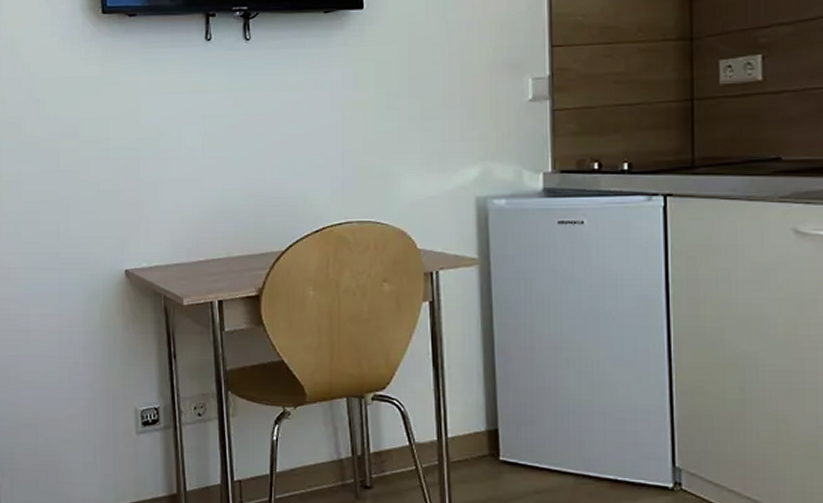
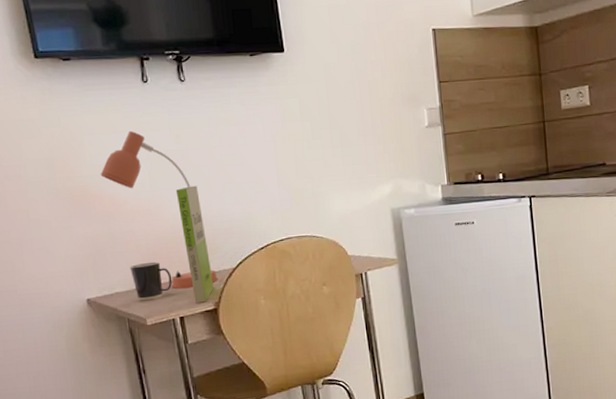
desk lamp: none [153,91,264,269] -> present [100,130,218,289]
mug: none [172,236,215,278] -> present [129,261,173,301]
book: none [228,155,259,287] -> present [175,185,214,303]

